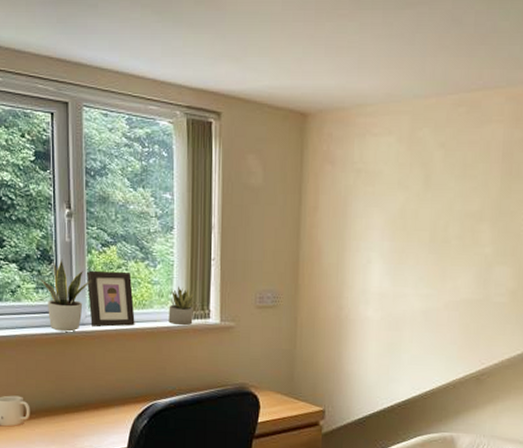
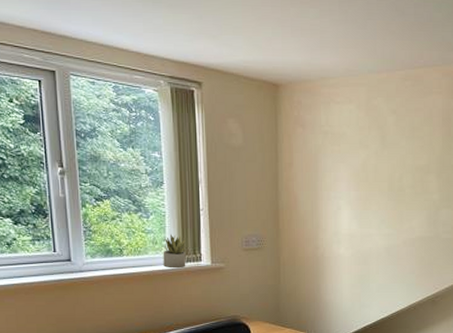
potted plant: present [38,259,92,332] -> none [34,212,88,279]
picture frame: present [87,270,135,328] -> none [82,222,132,274]

